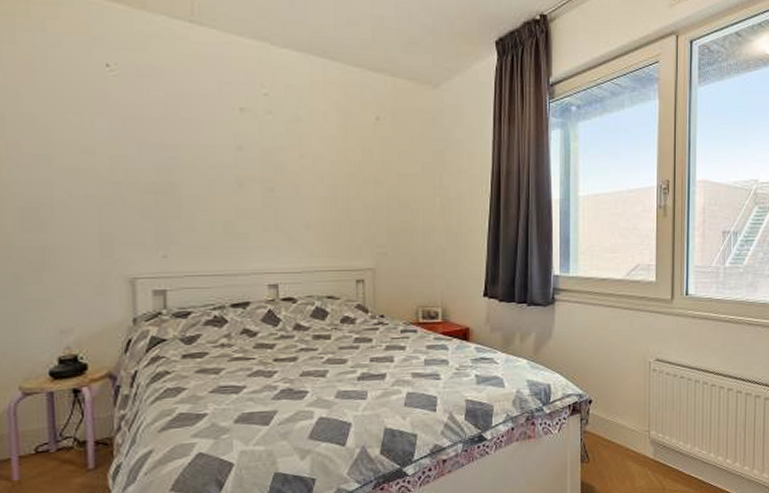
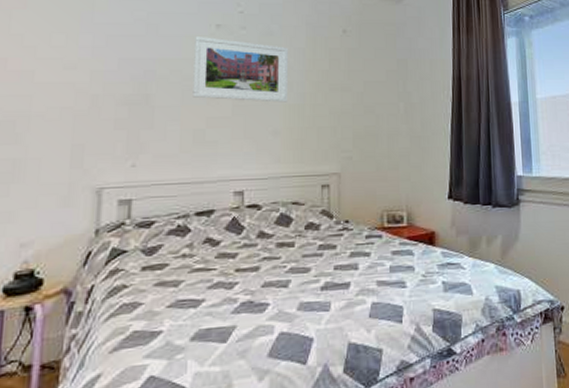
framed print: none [218,121,319,195] -> present [193,37,289,103]

